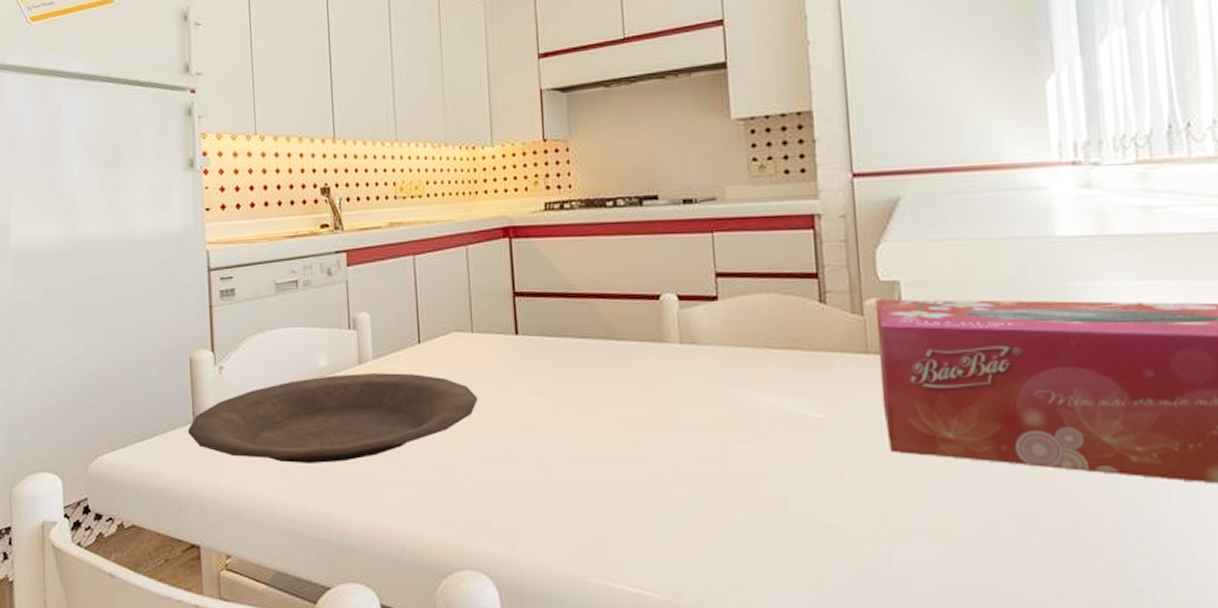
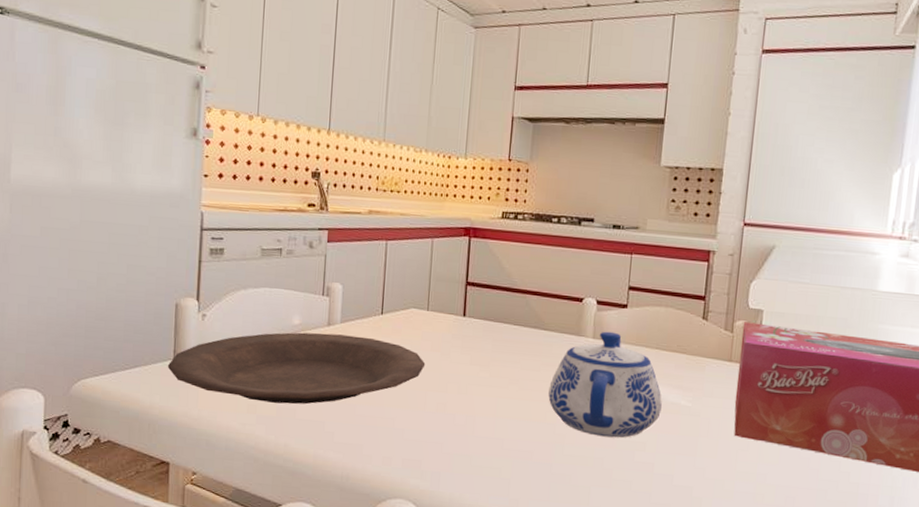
teapot: none [634,332,785,469] -> present [548,331,662,438]

